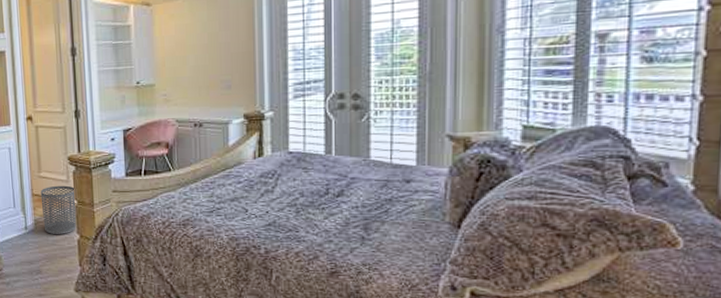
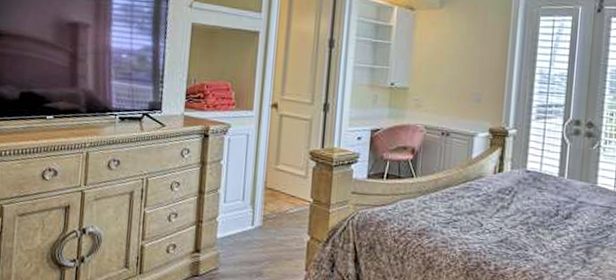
waste bin: present [40,185,77,234] -> none [273,180,314,235]

